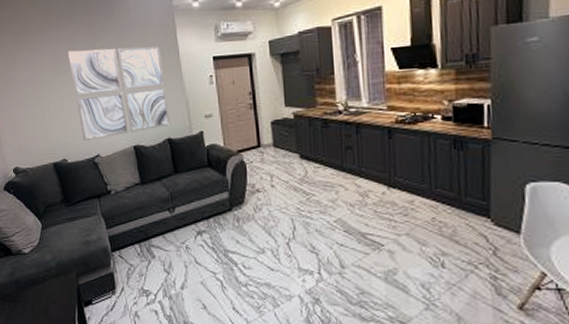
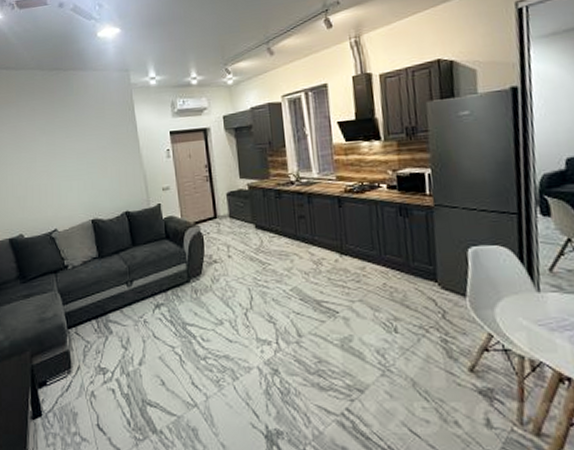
wall art: present [68,46,171,141] -> none [27,121,129,216]

